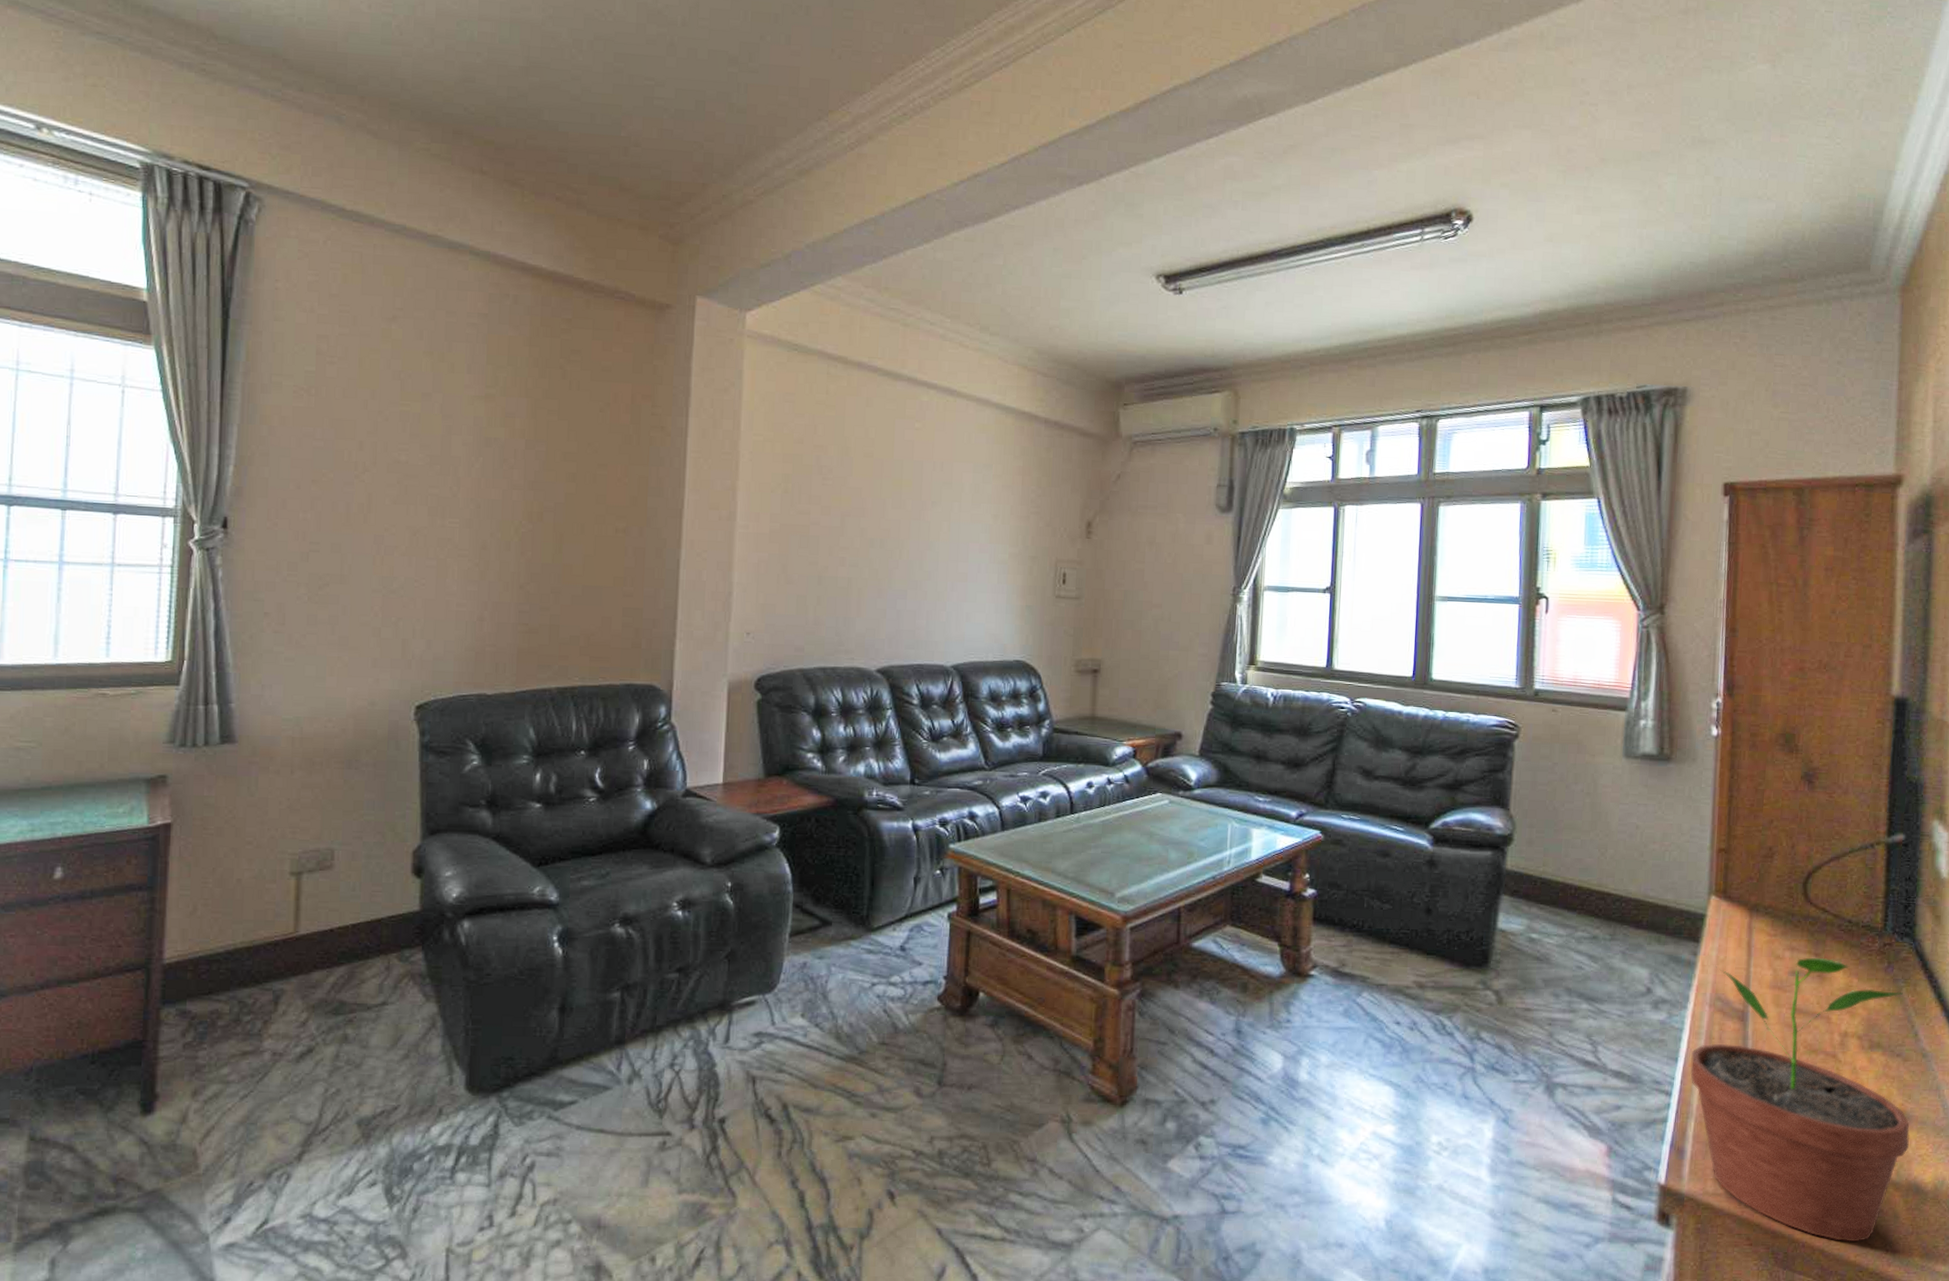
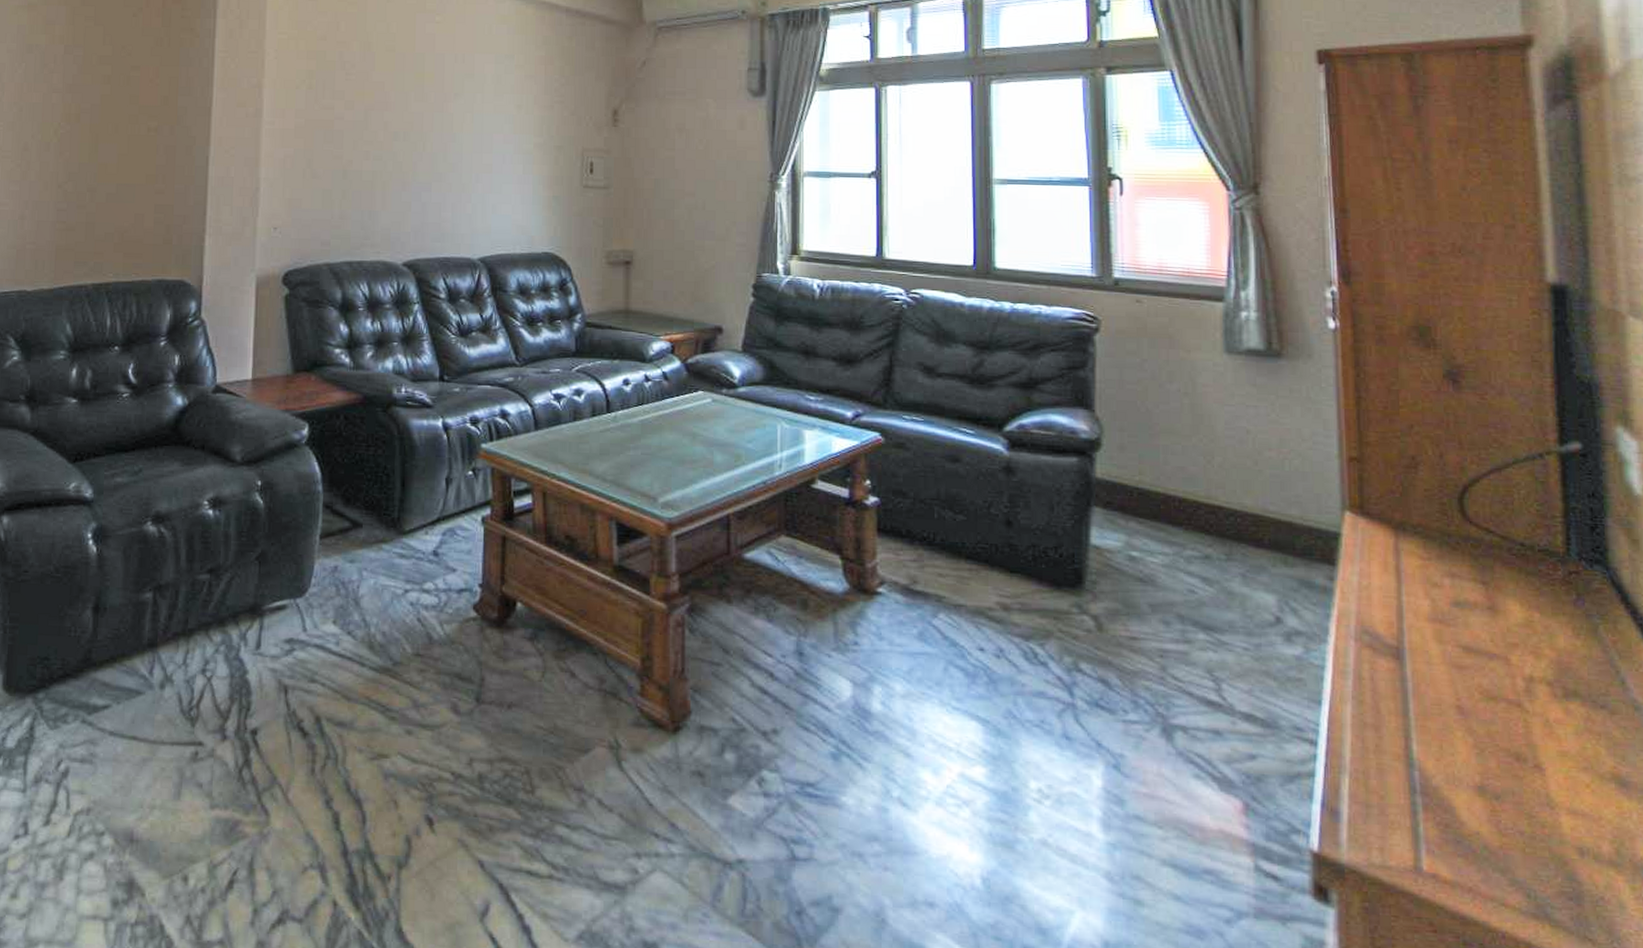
potted plant: present [1690,957,1910,1242] -> none [1336,586,1629,936]

